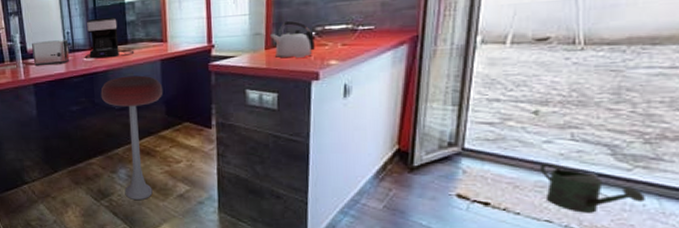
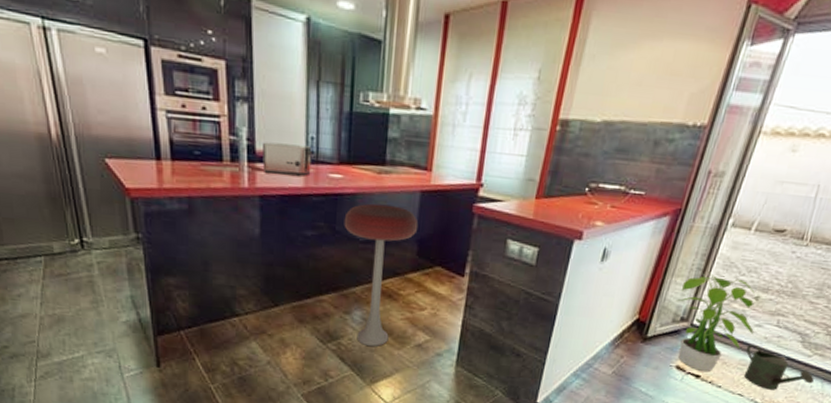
coffee maker: present [84,17,135,60] -> none [330,126,392,180]
kettle: present [270,20,315,59] -> none [543,170,587,215]
potted plant: none [437,92,545,199] -> present [675,272,755,372]

